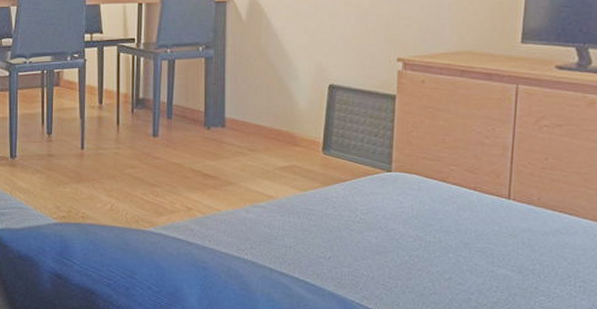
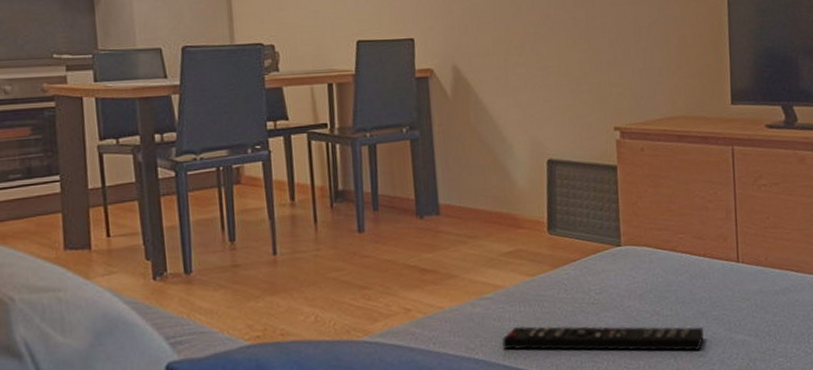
remote control: none [269,234,465,279] -> present [501,325,704,351]

